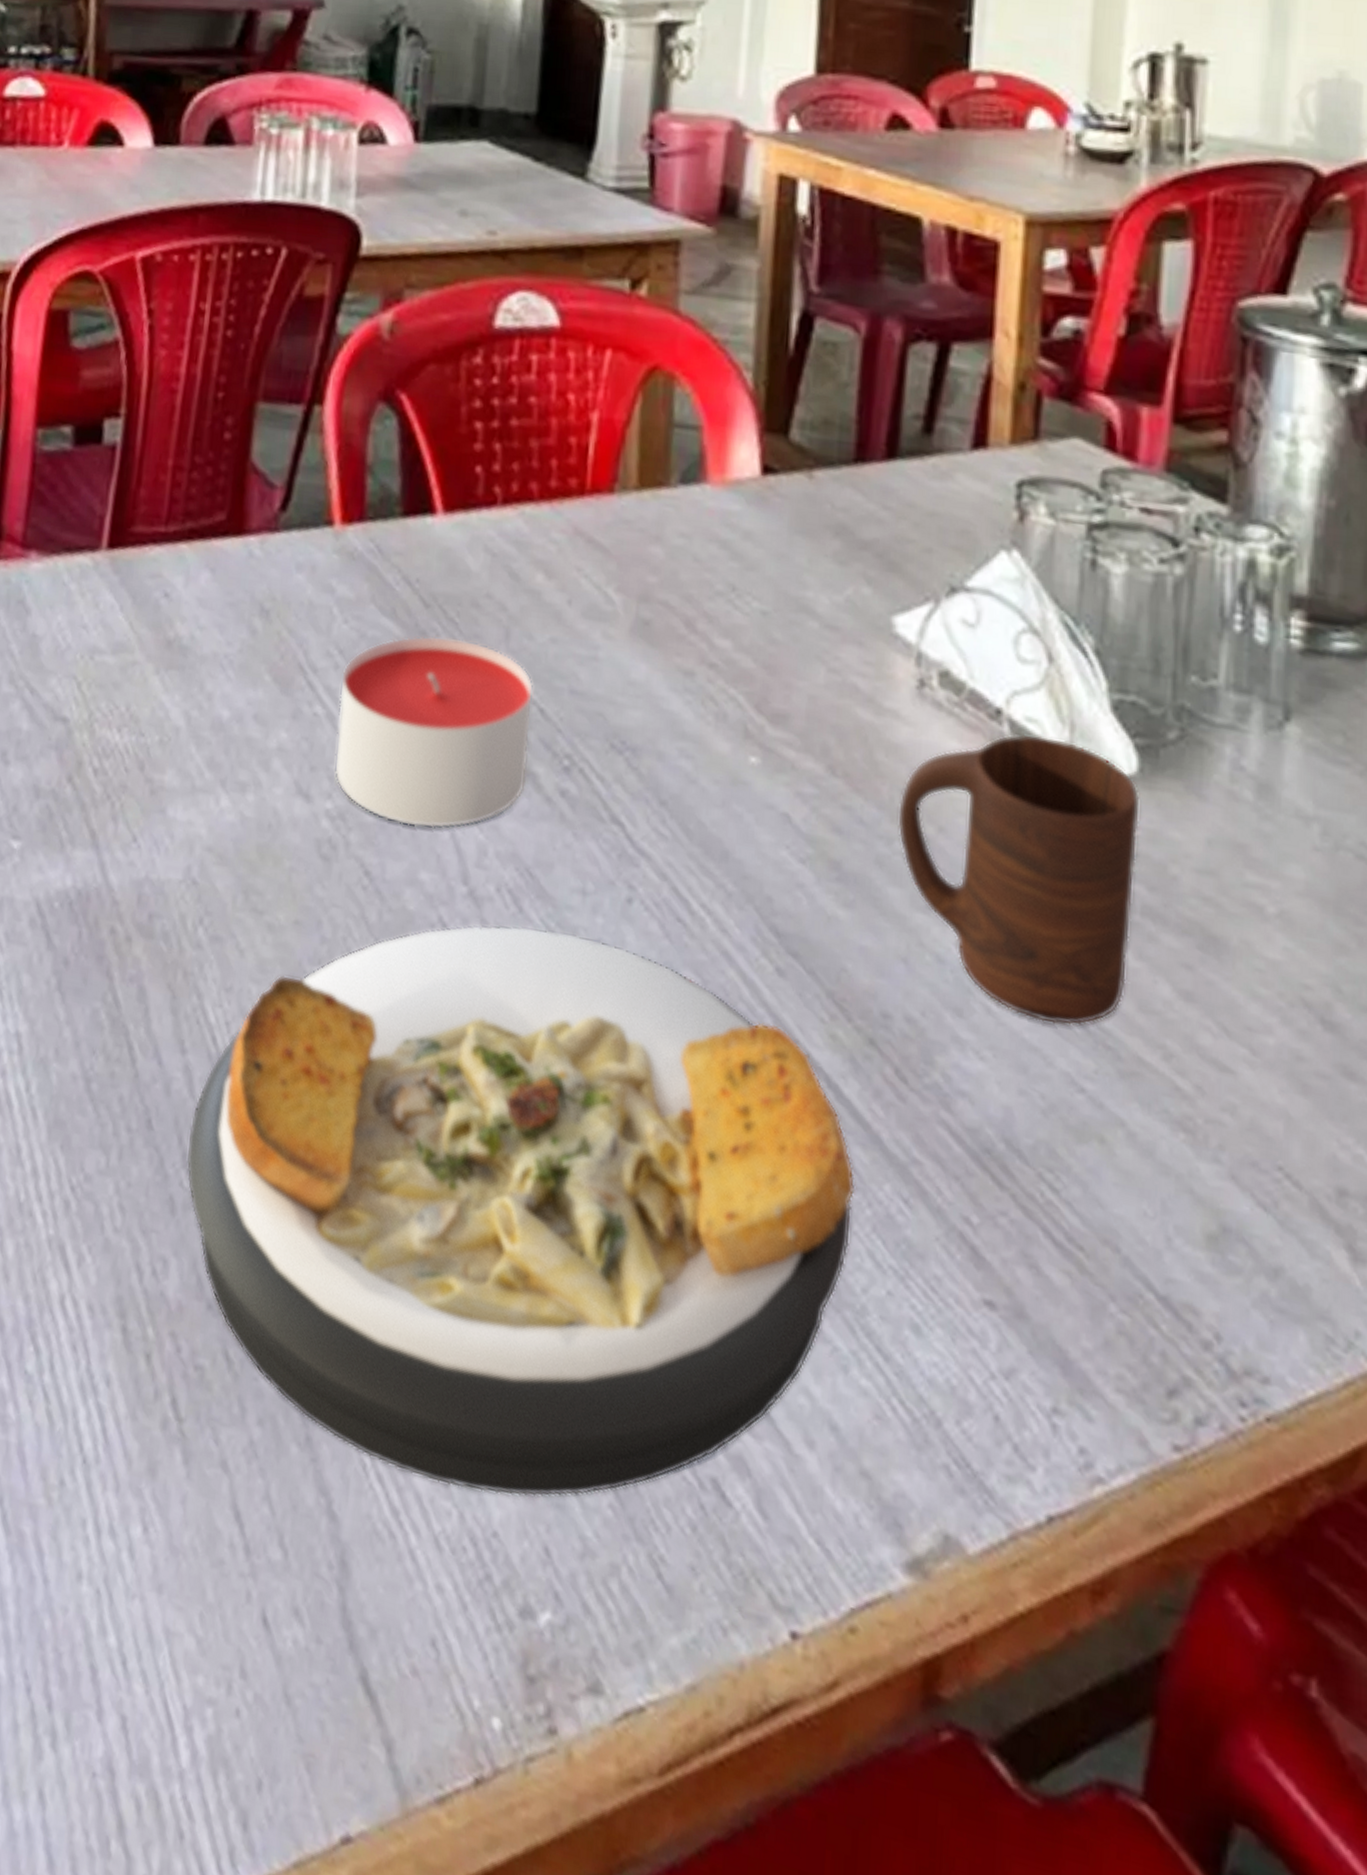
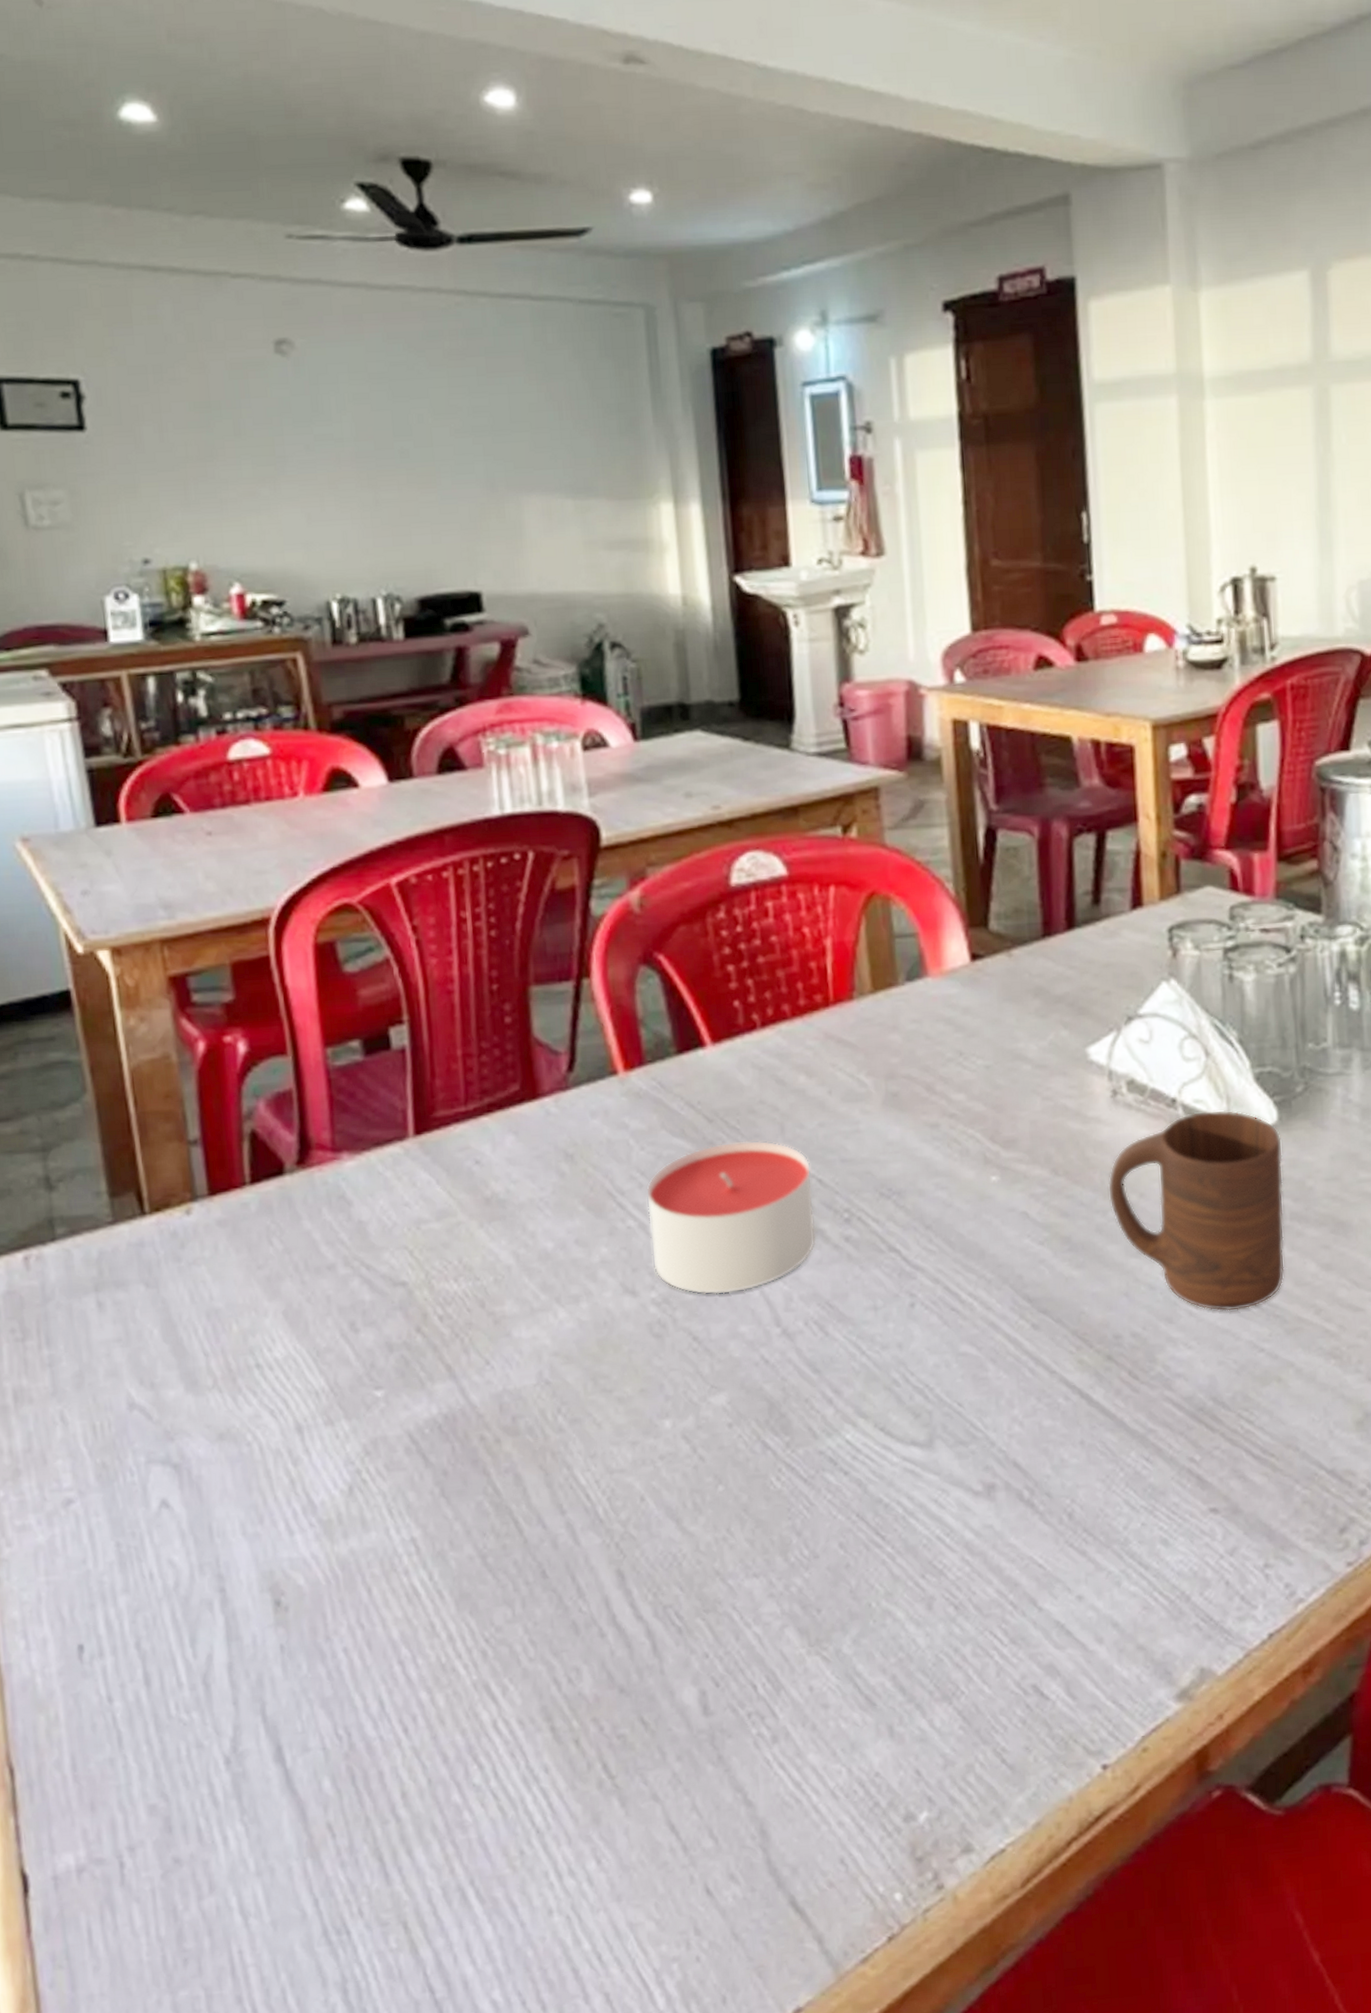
plate: present [186,924,856,1497] -> none [579,1339,1111,1756]

